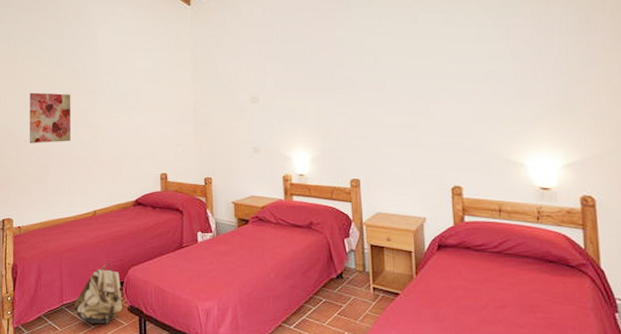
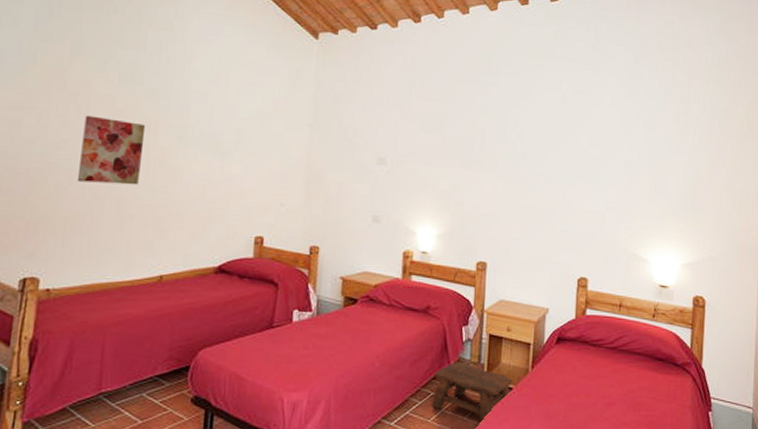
backpack: present [73,263,124,325] -> none [114,342,187,420]
stool: none [324,271,400,324] -> present [432,362,514,421]

